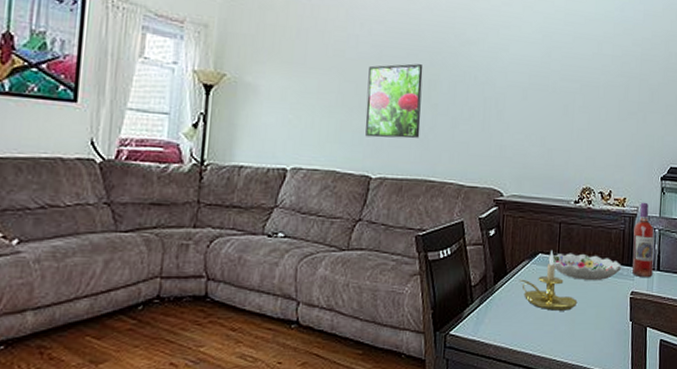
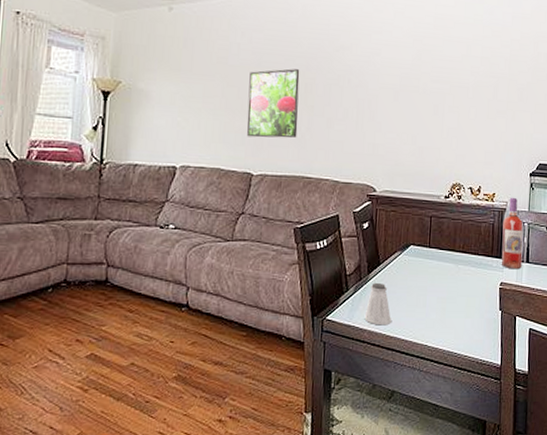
saltshaker: none [490,293,518,340] -> present [364,282,391,326]
candle holder: present [519,251,578,311] -> none [392,243,448,299]
decorative bowl: present [548,253,622,281] -> none [419,245,491,272]

